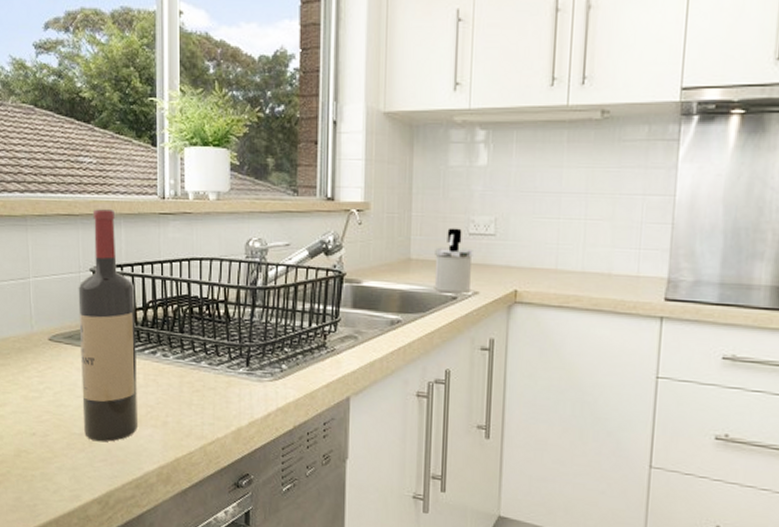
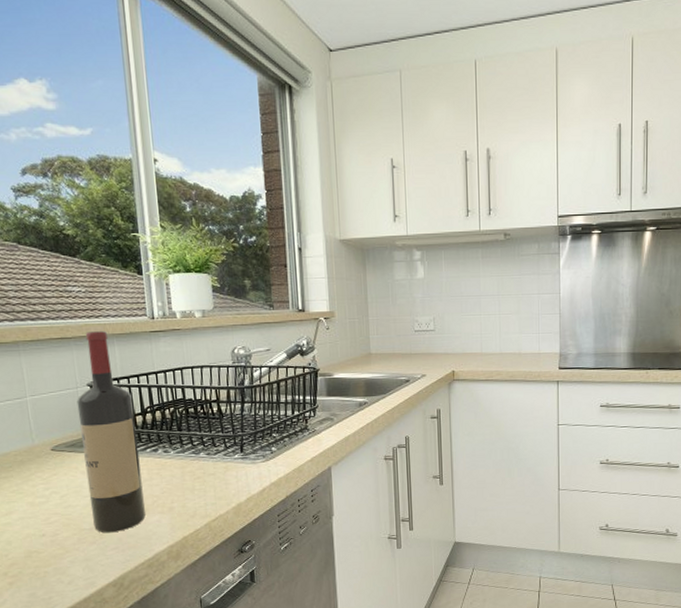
soap dispenser: present [434,228,473,293] -> none [389,327,419,378]

